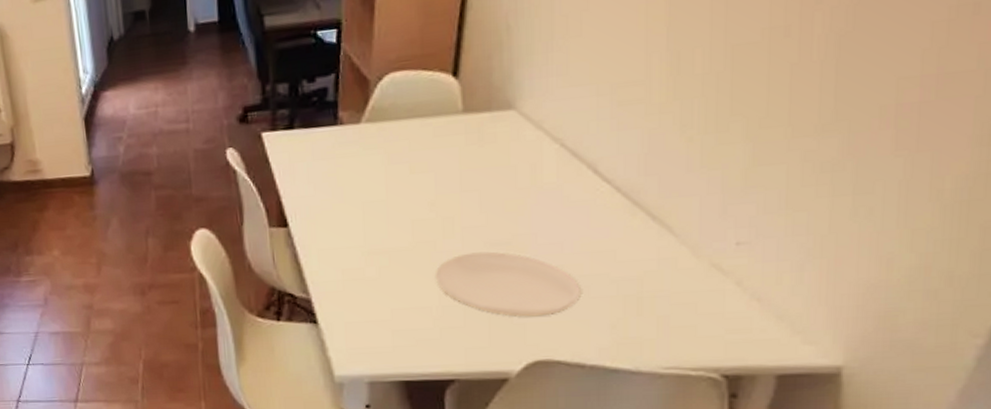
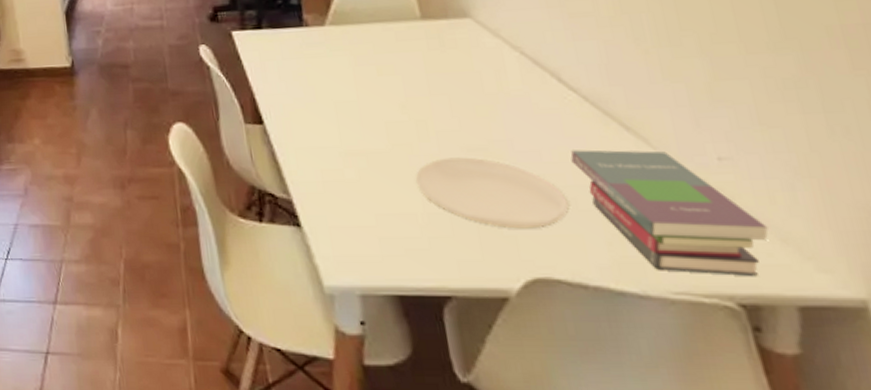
books: none [592,238,768,350] -> present [570,150,769,276]

